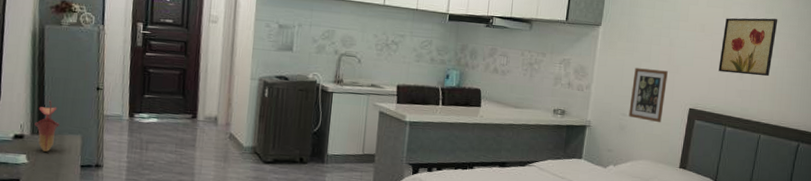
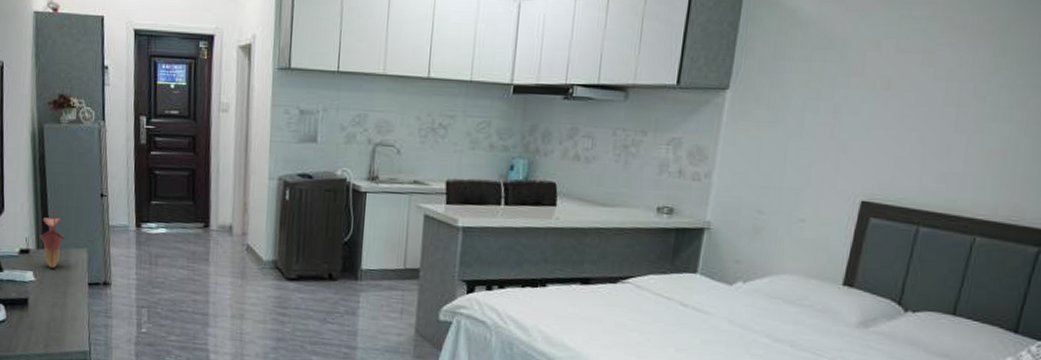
picture frame: present [628,68,668,123] -> none [767,146,829,223]
wall art: present [718,18,778,77] -> none [910,64,1014,152]

